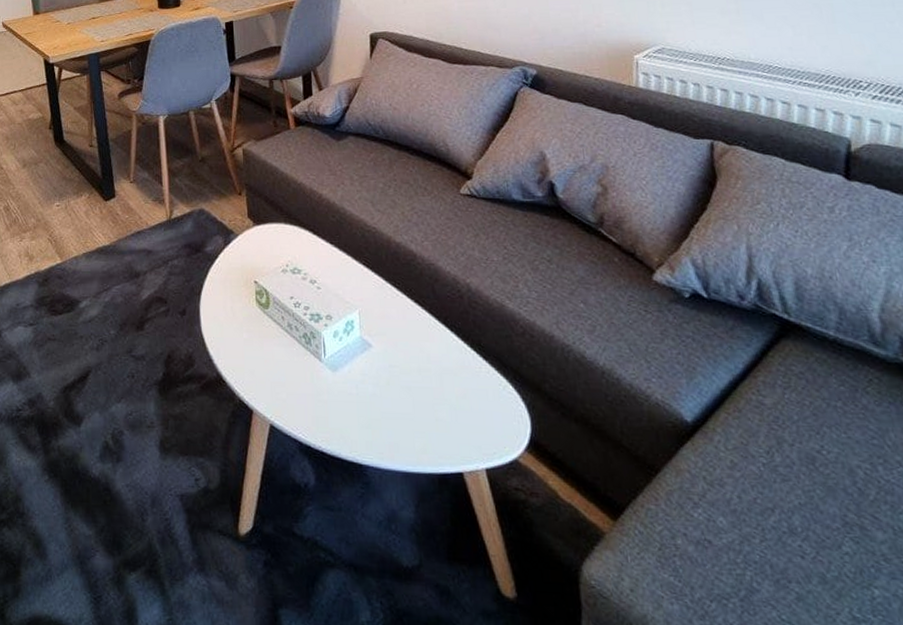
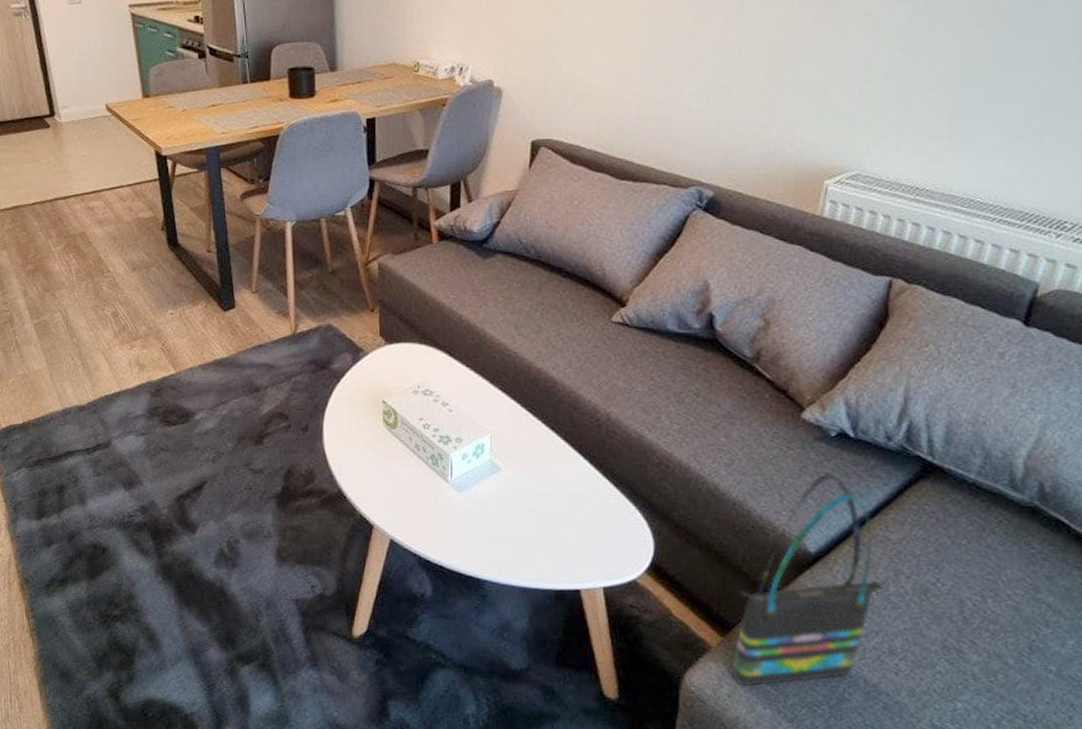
tote bag: none [623,335,770,579] -> present [730,472,885,687]

